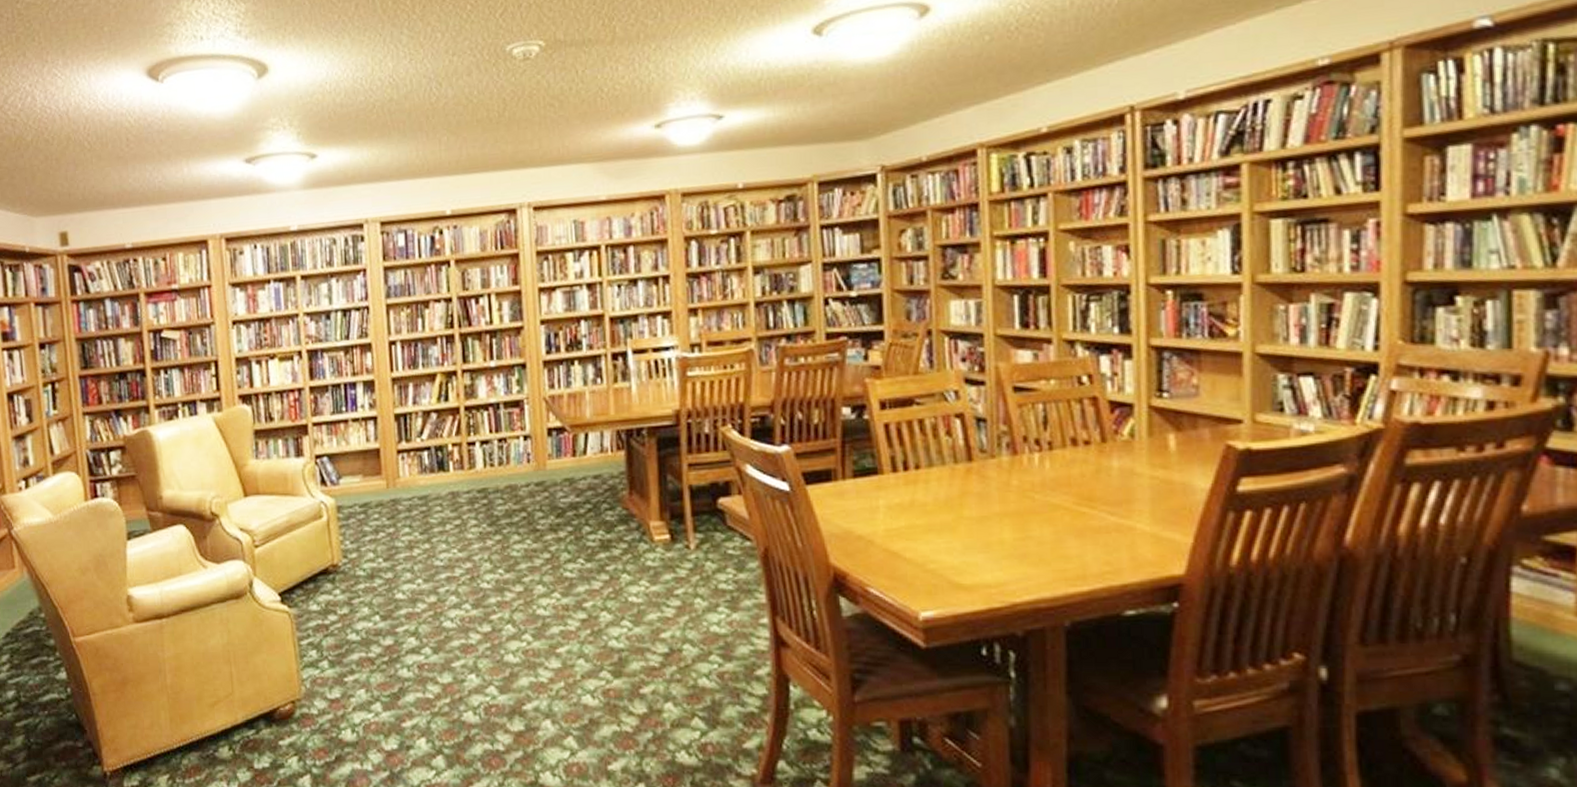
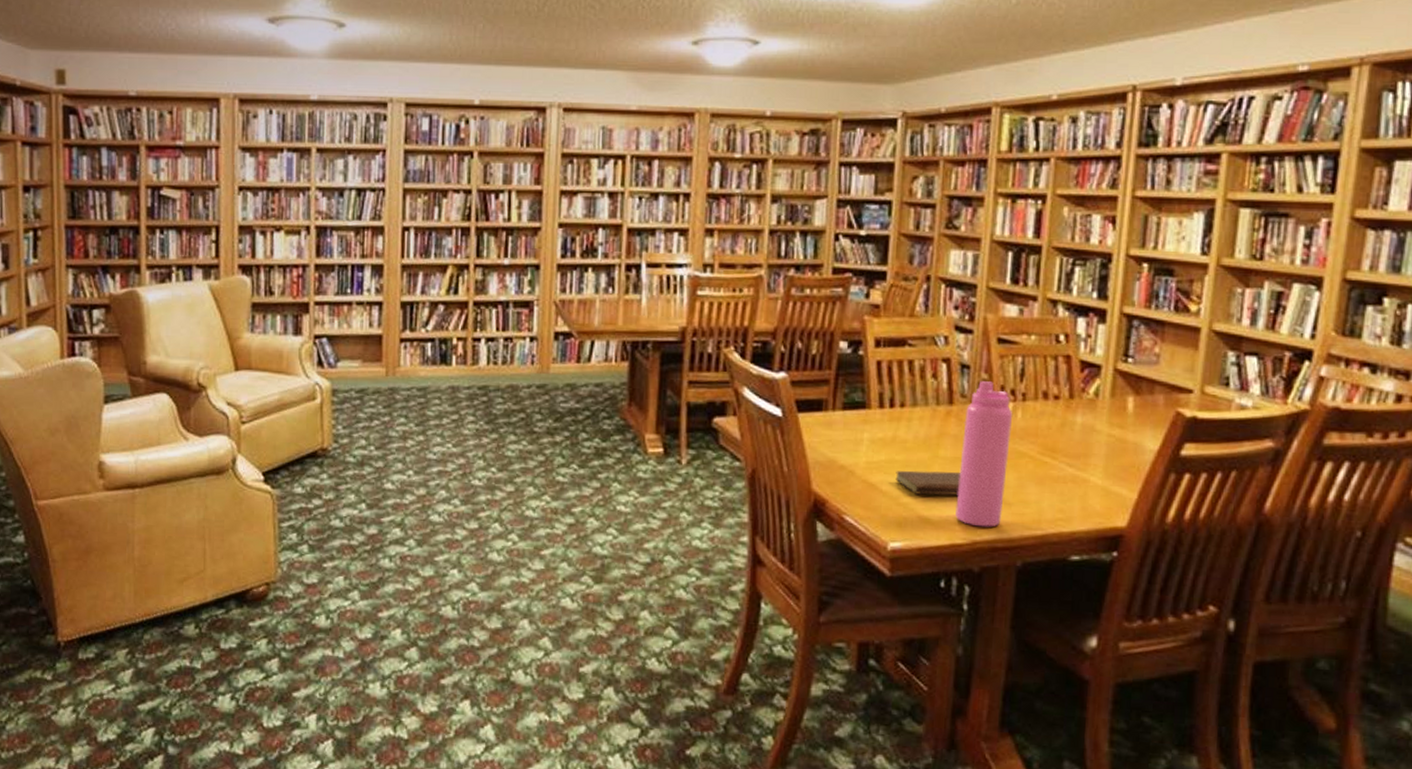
book: none [918,531,991,559] -> present [895,470,961,496]
water bottle: none [986,433,1042,588] -> present [955,381,1013,527]

